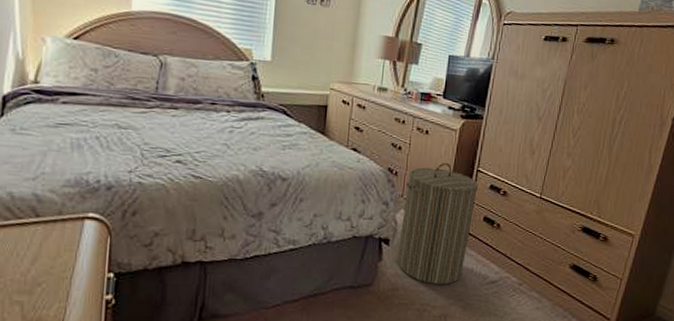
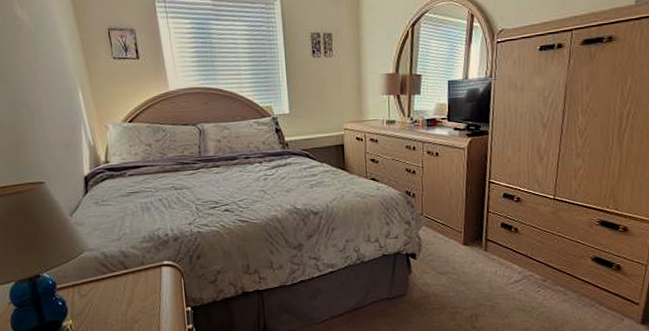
laundry hamper: present [396,162,479,285] -> none [424,179,493,289]

